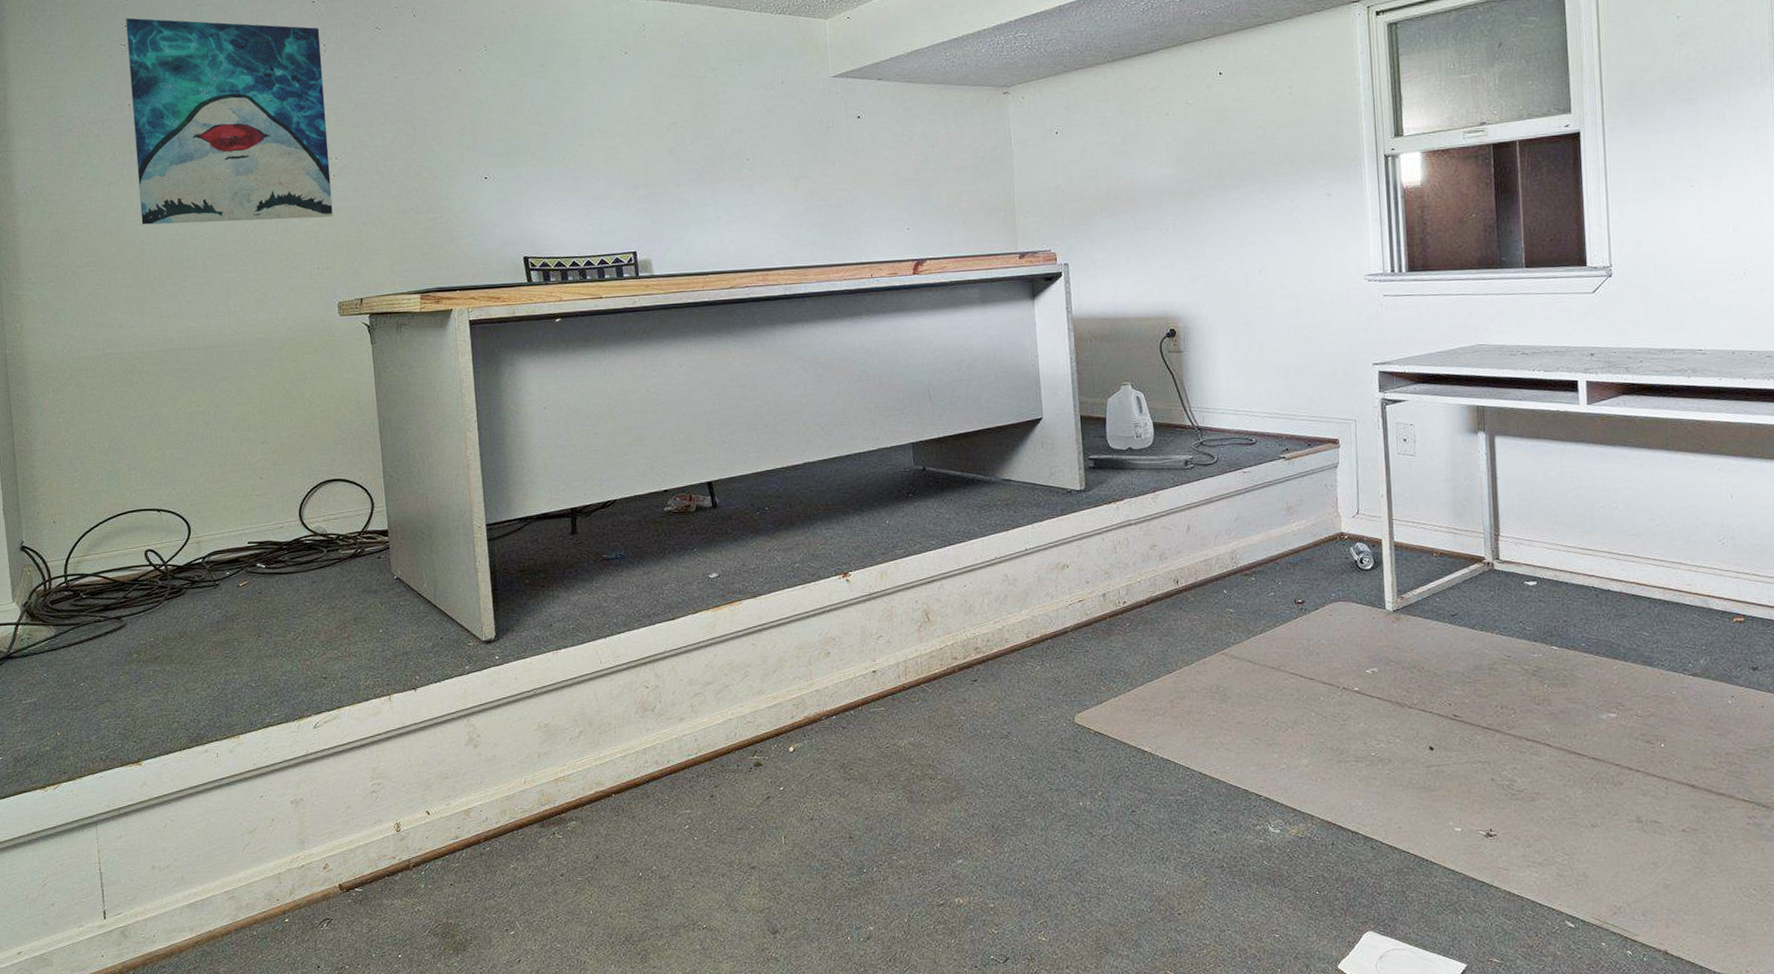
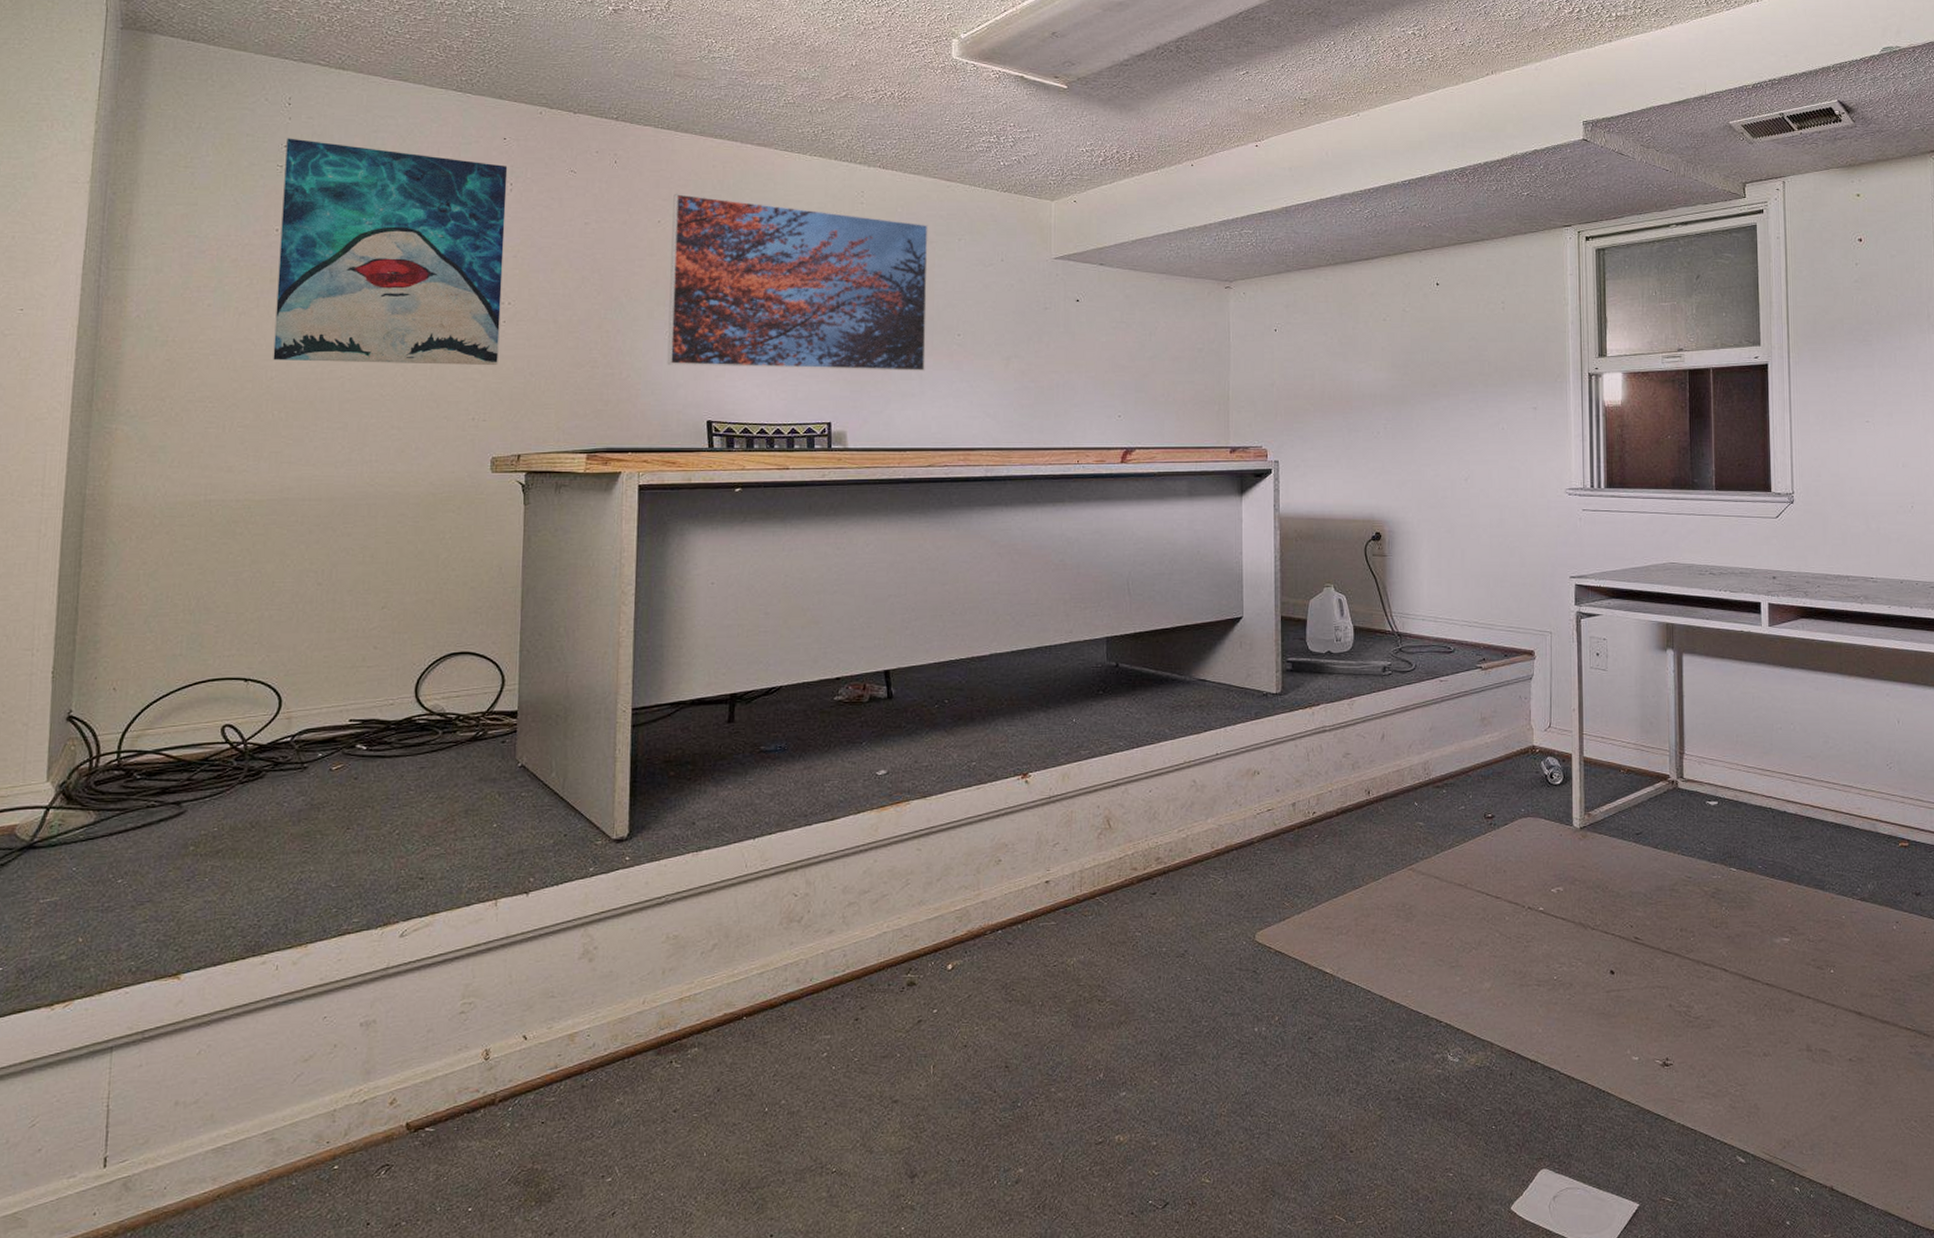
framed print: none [470,41,719,206] -> present [667,193,928,372]

